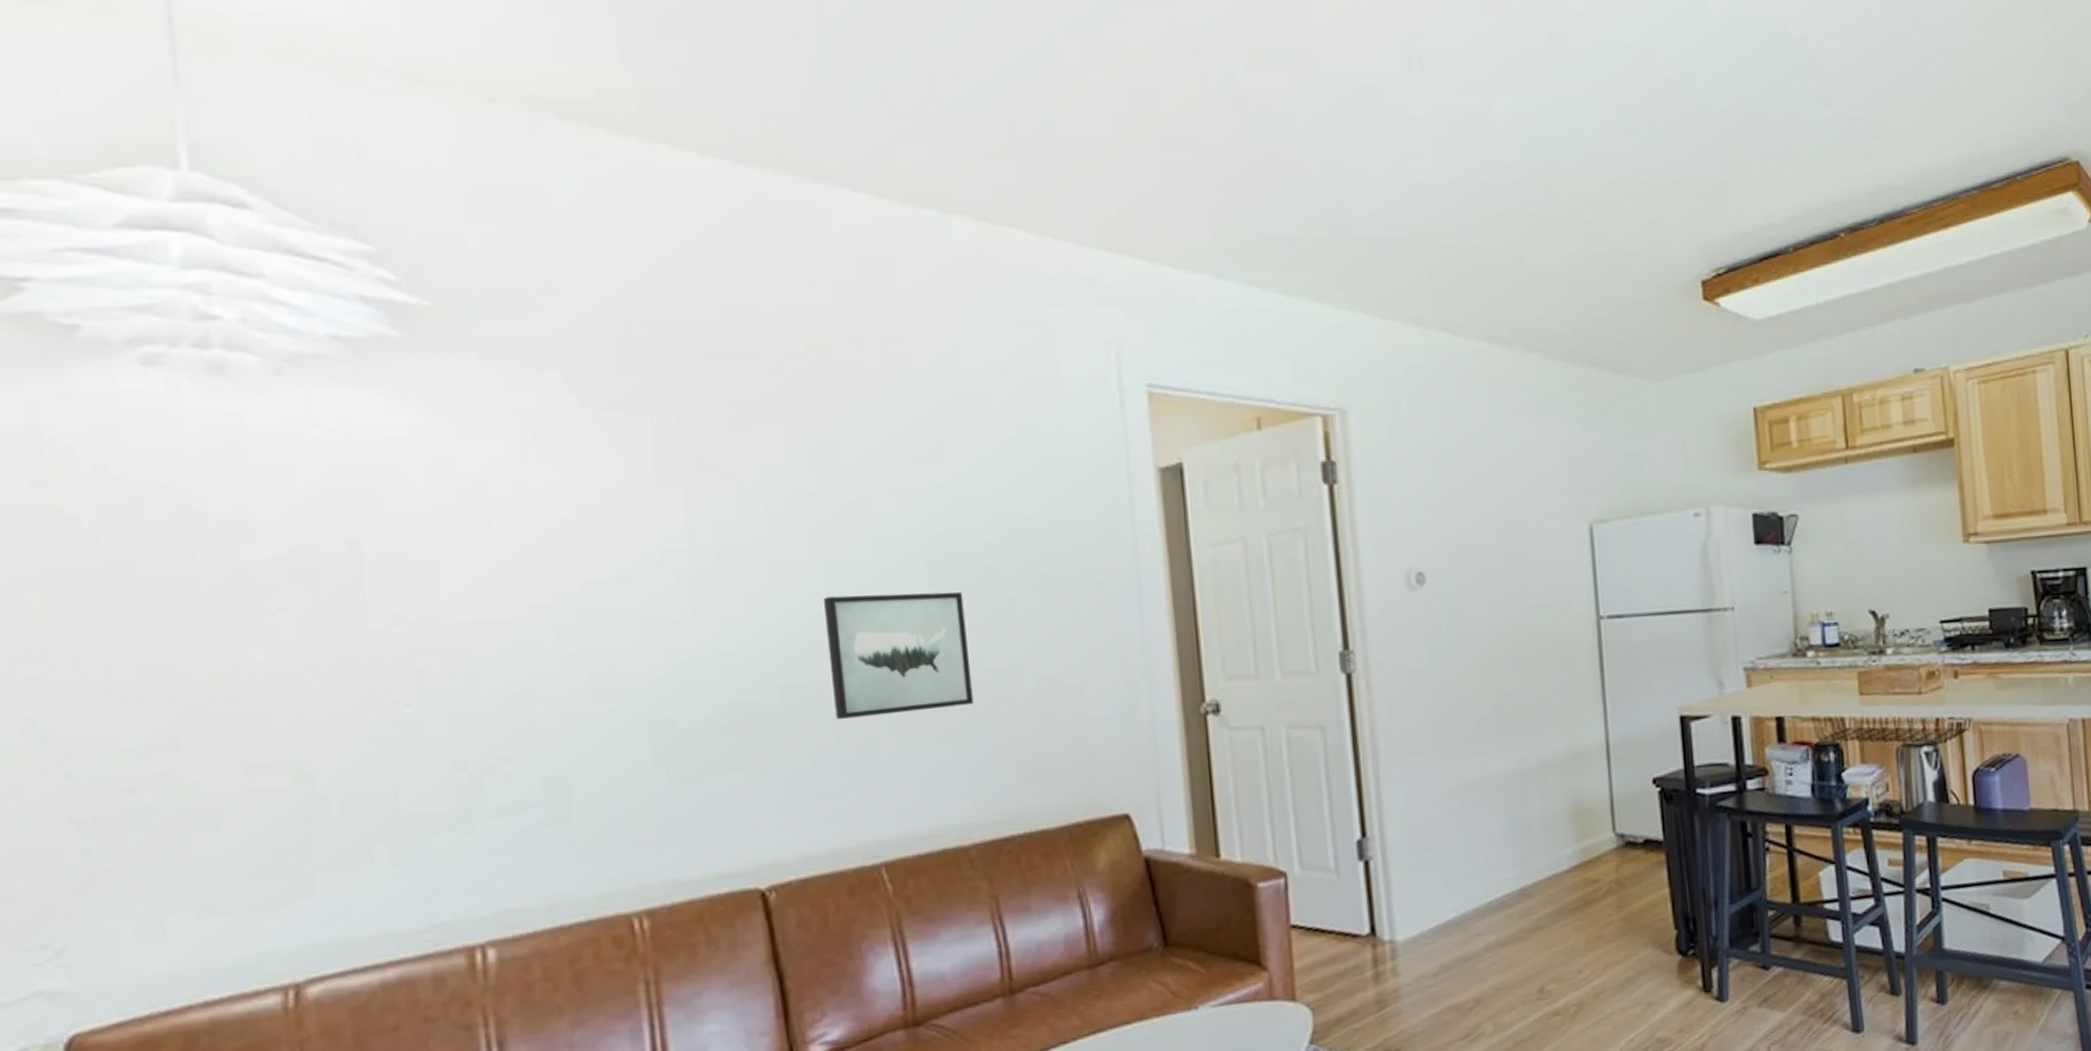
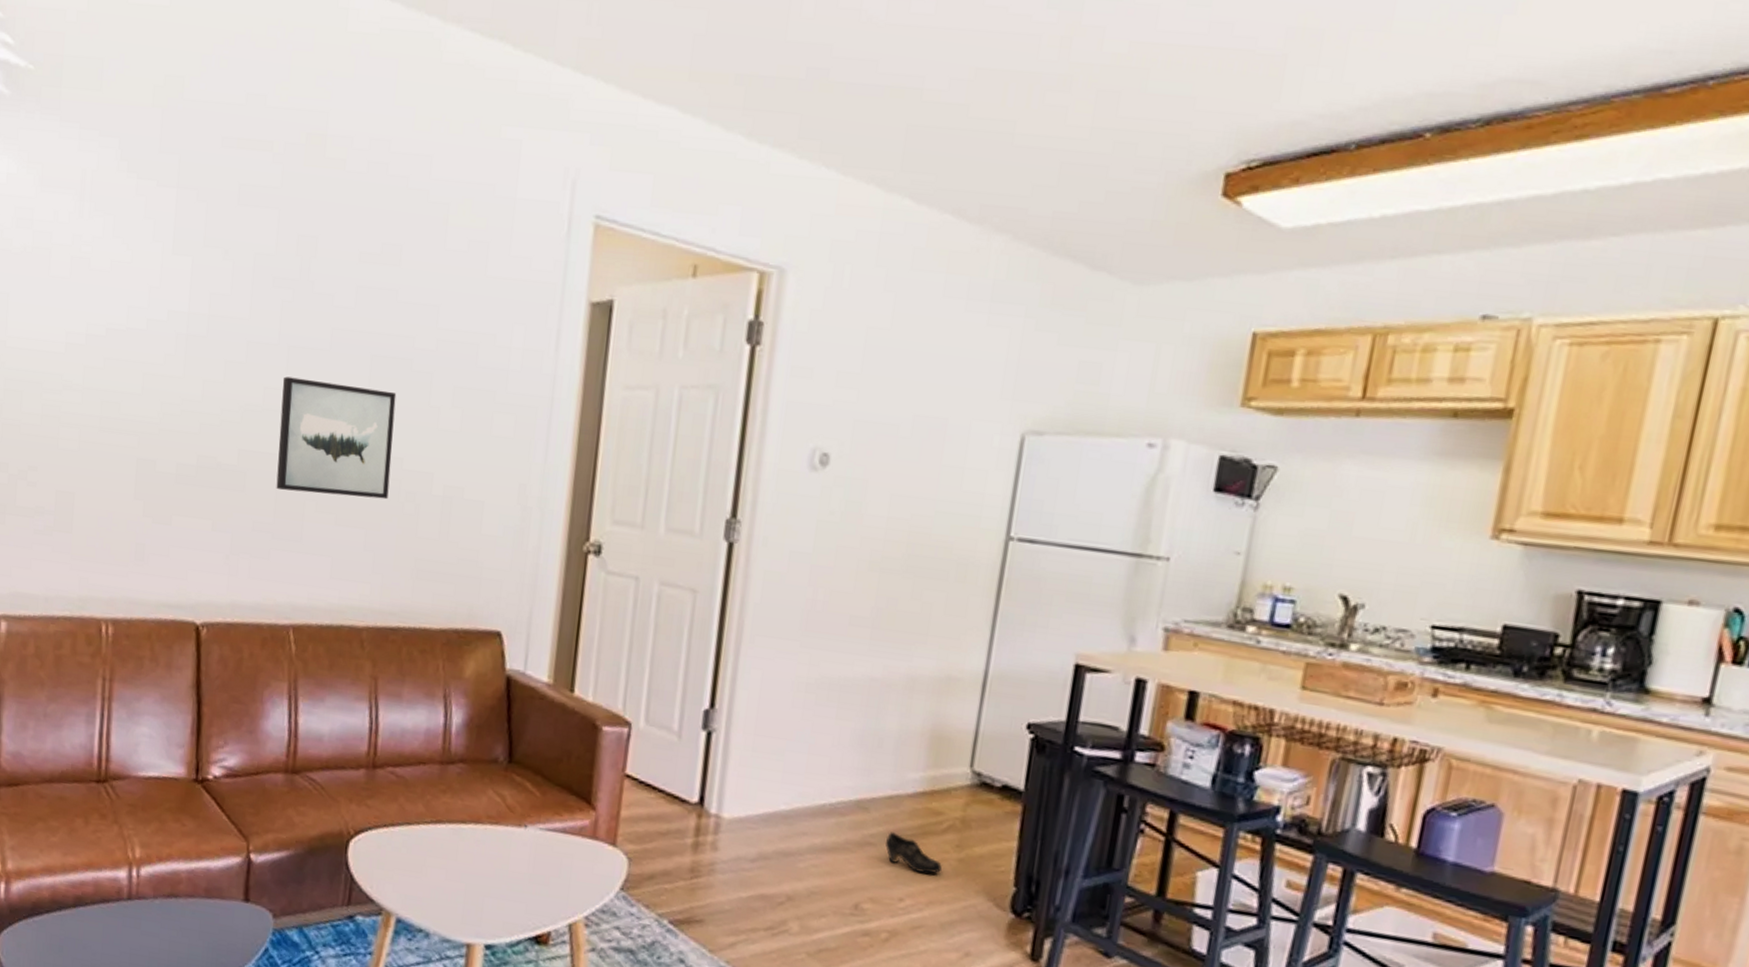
shoe: none [1554,910,1611,942] -> present [885,832,943,874]

